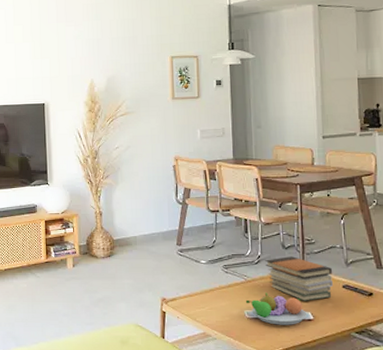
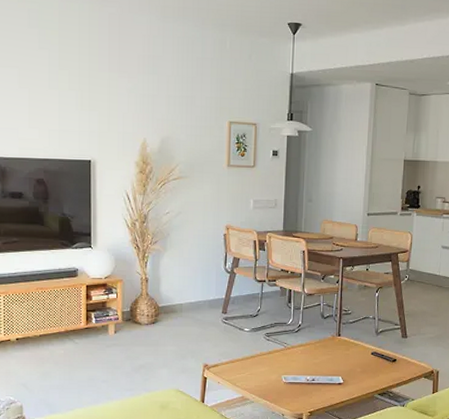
fruit bowl: present [245,292,308,325] -> none [283,359,339,389]
book stack: present [265,256,334,301] -> none [304,326,364,367]

